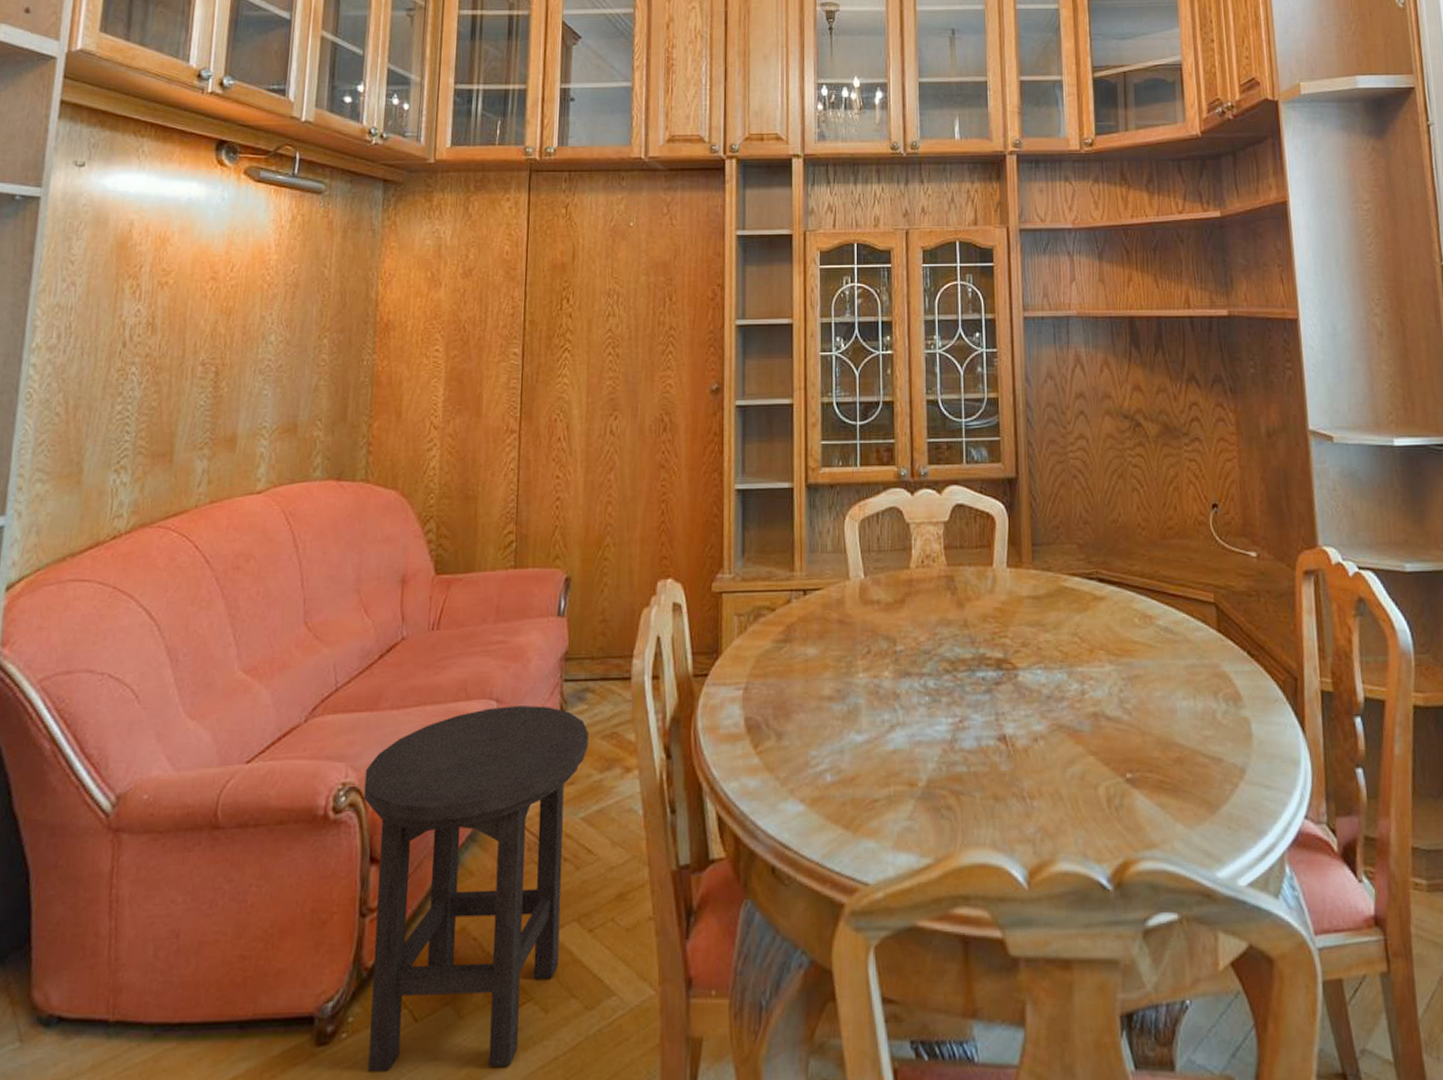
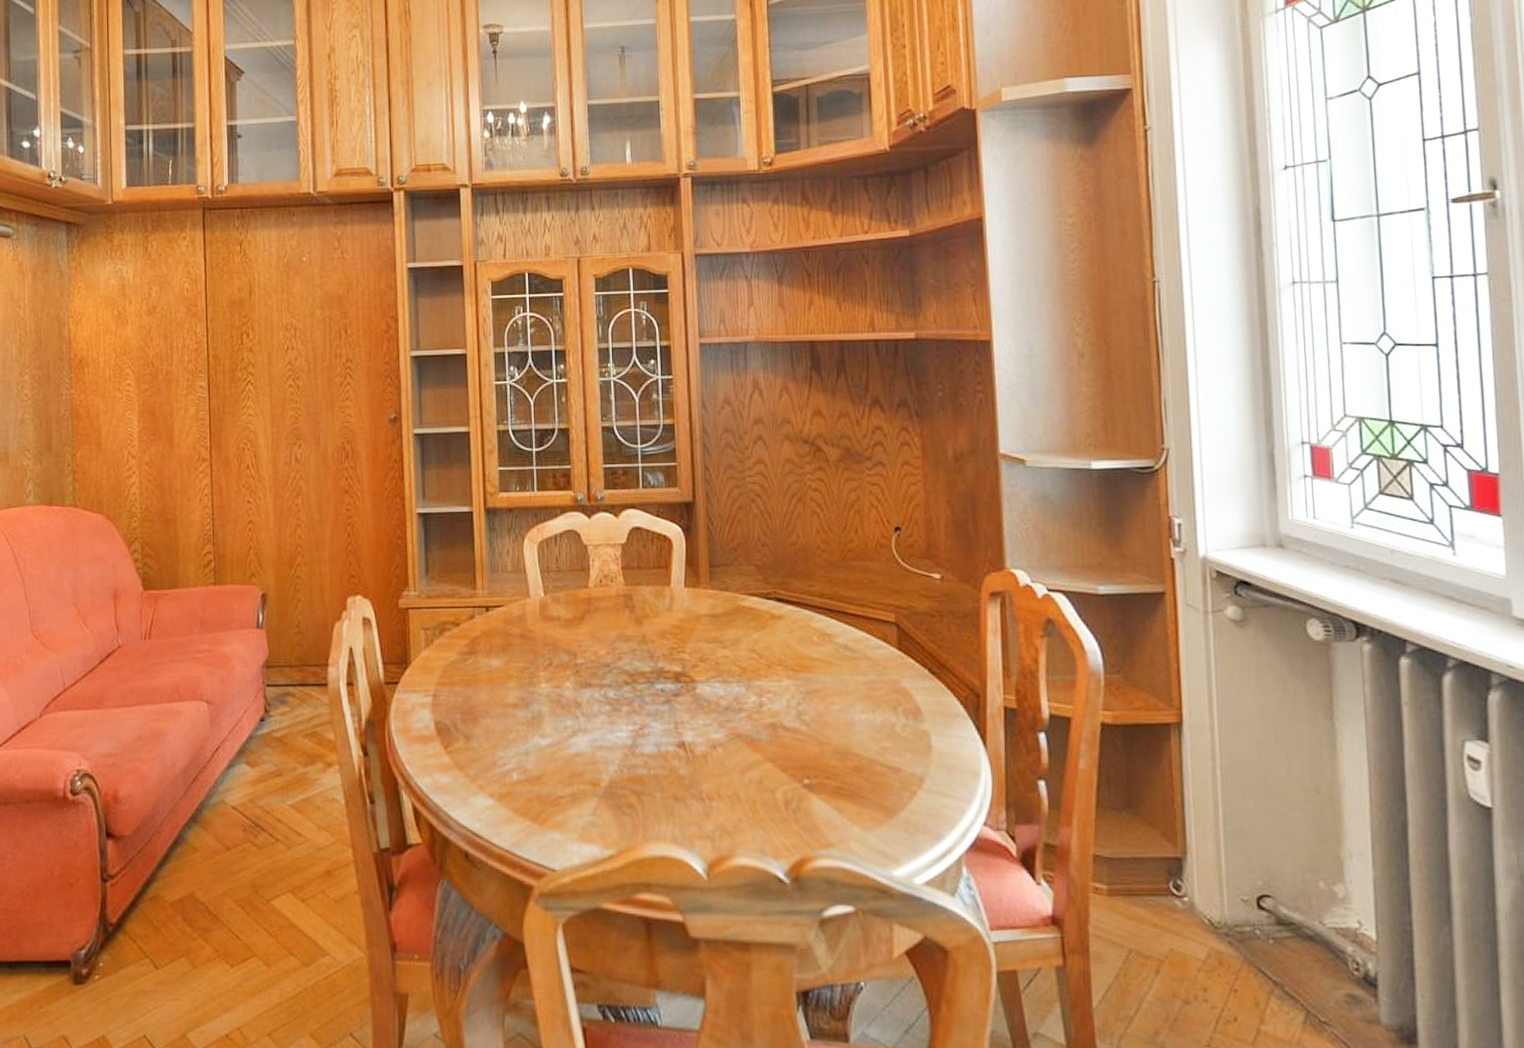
stool: present [363,706,589,1072] -> none [96,707,292,1008]

